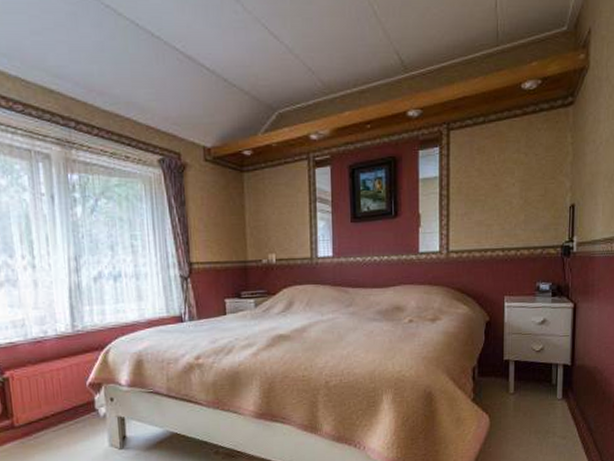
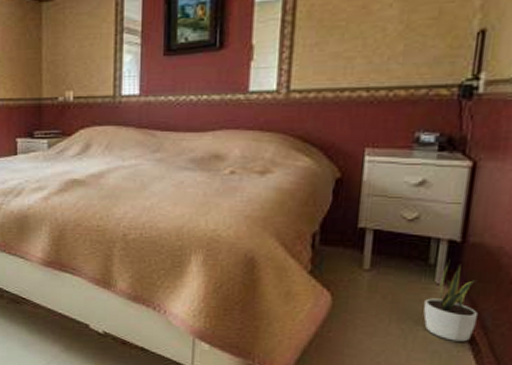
potted plant: none [551,382,585,443] -> present [423,264,478,342]

